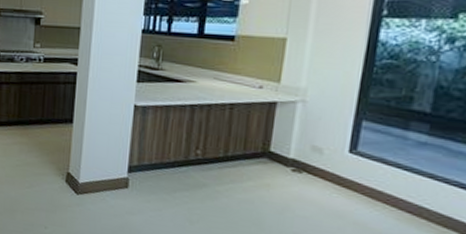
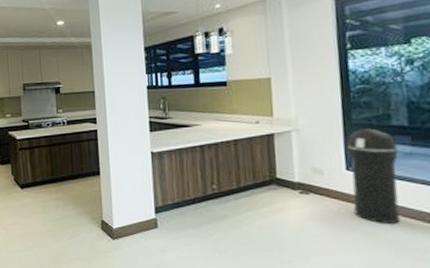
trash can: none [346,109,413,216] -> present [347,128,400,225]

